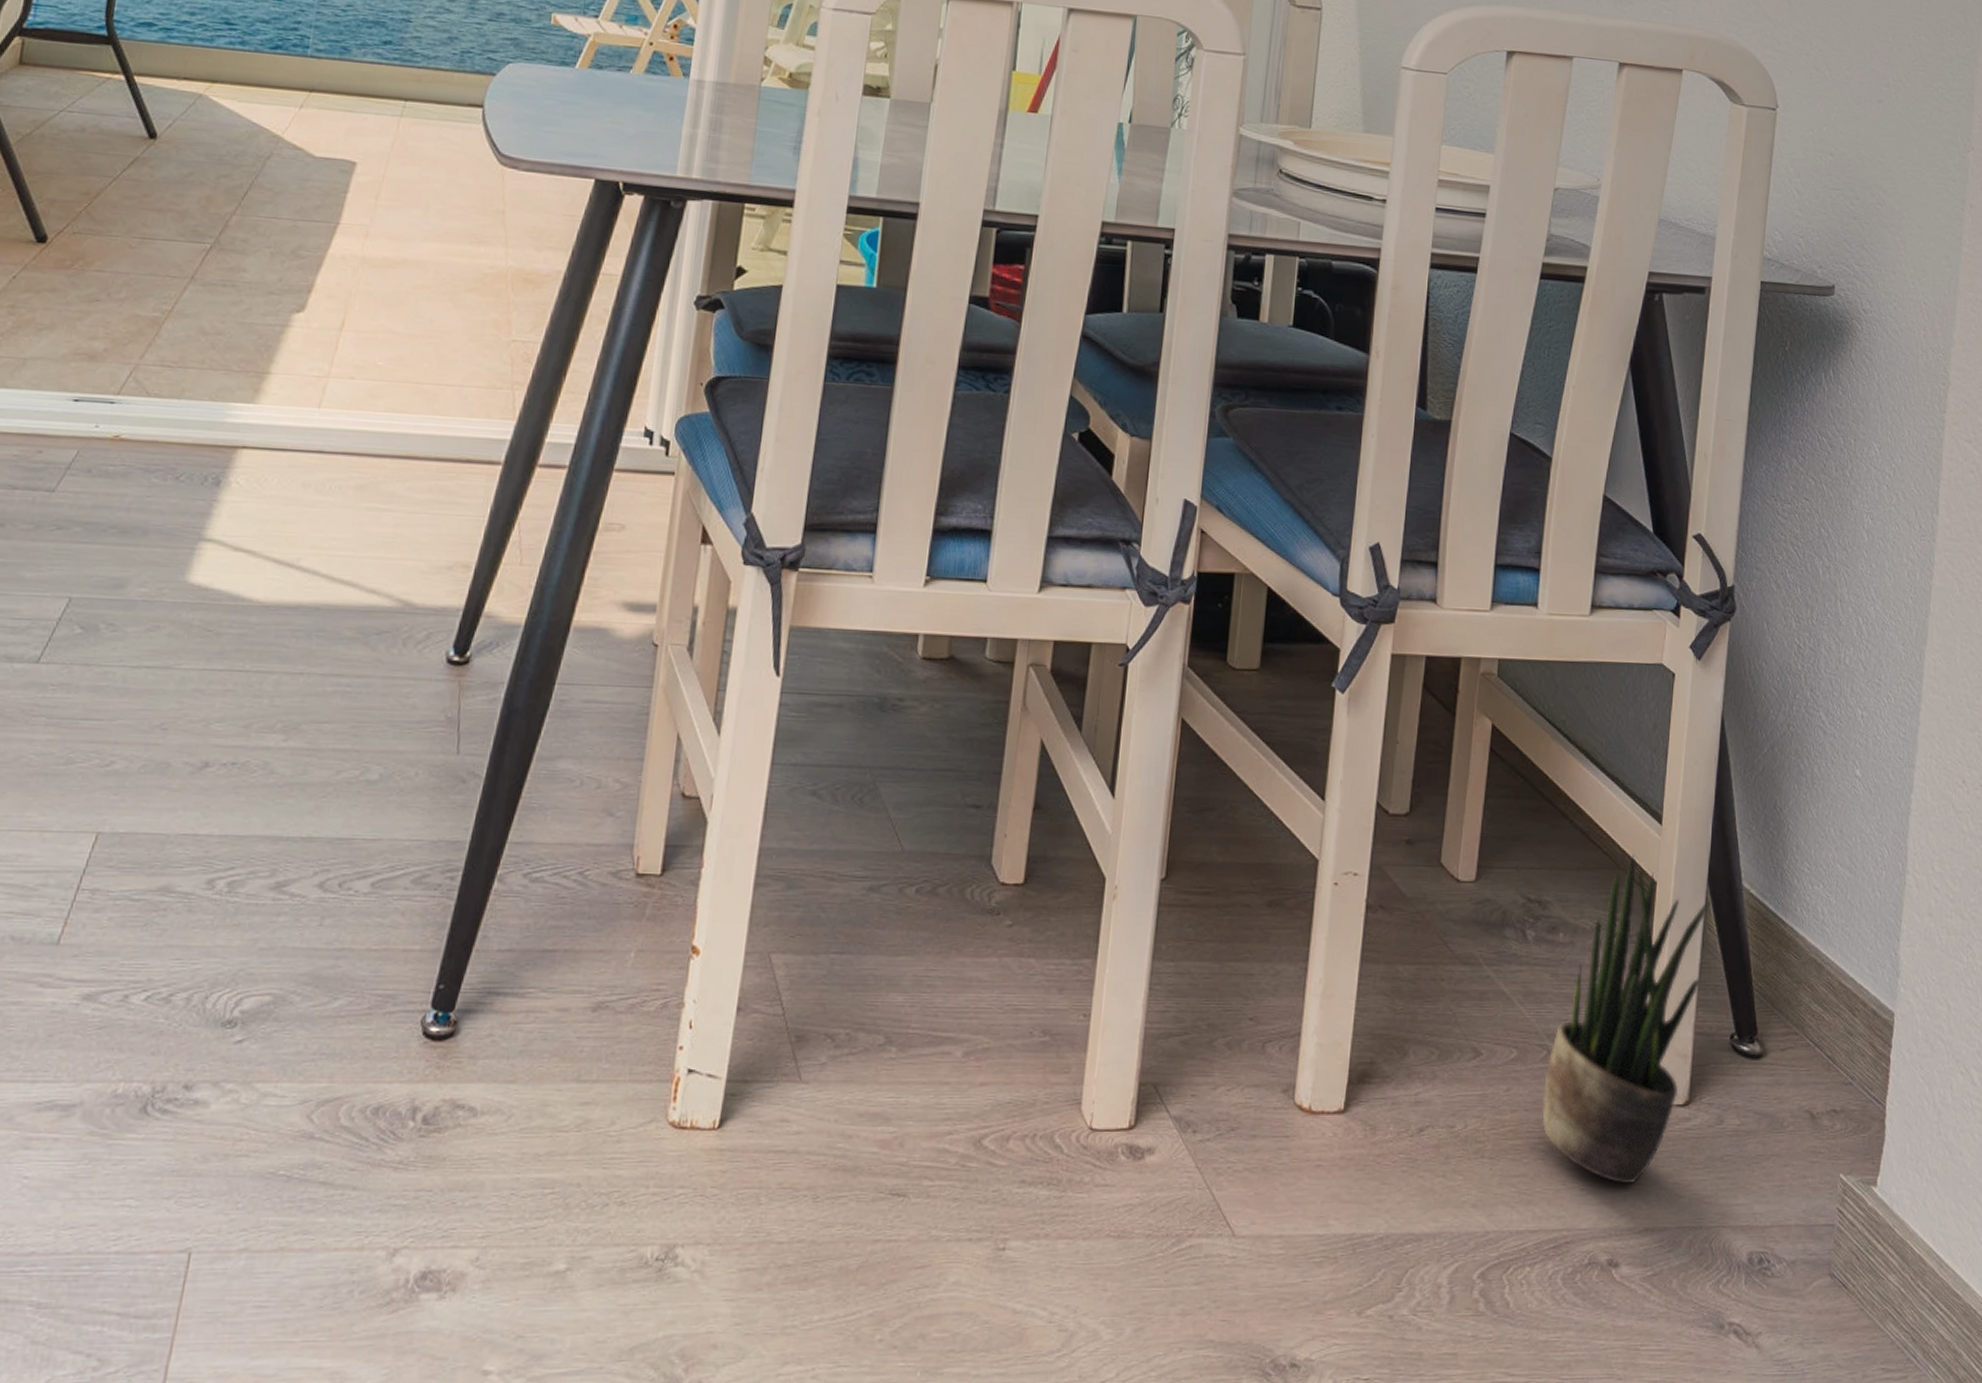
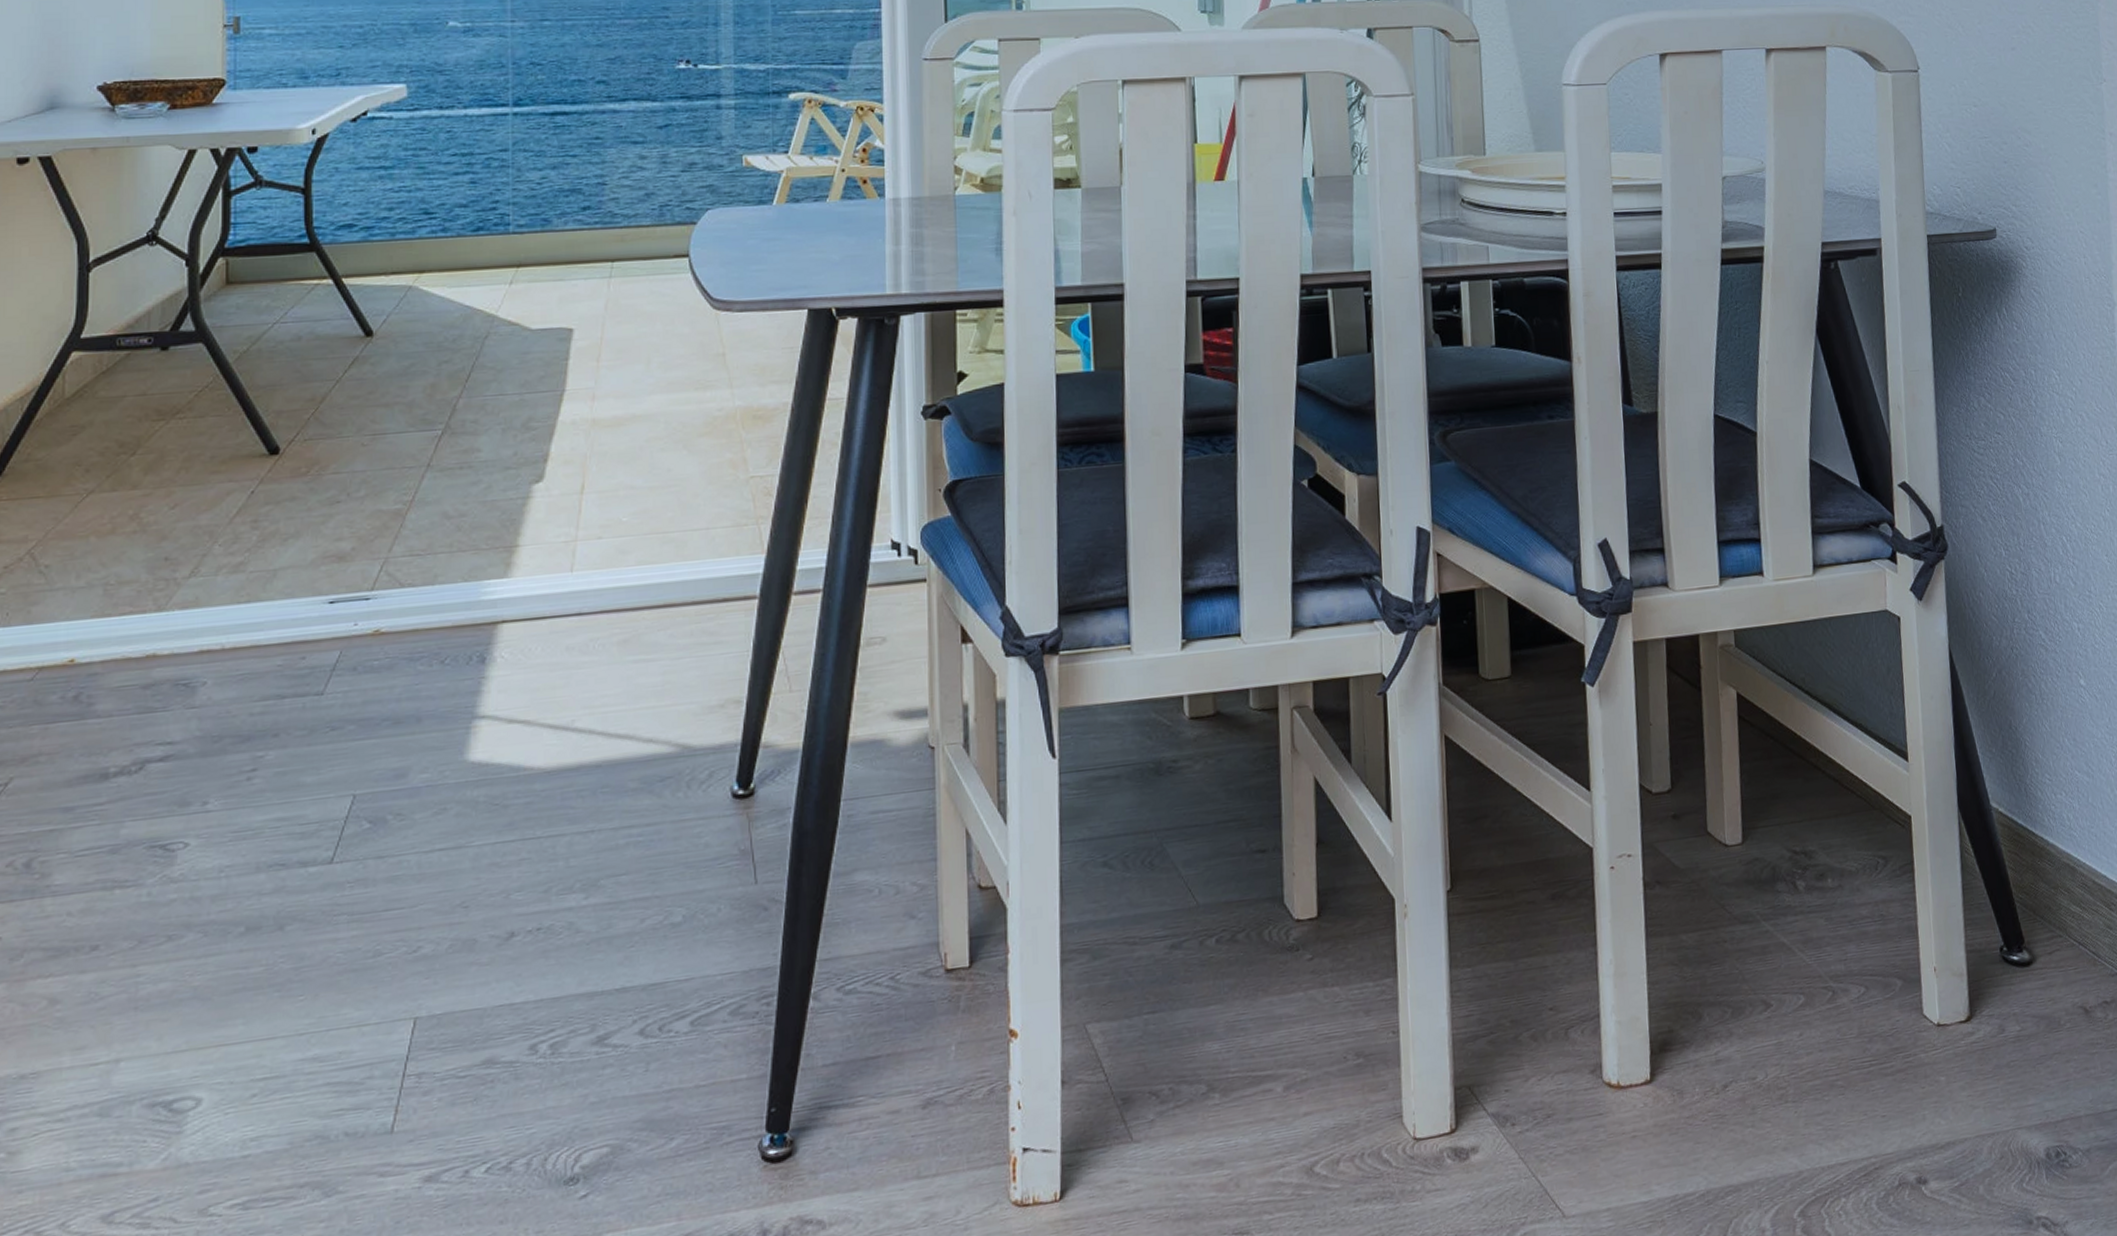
potted plant: present [1541,854,1712,1185] -> none [1833,793,1965,1106]

